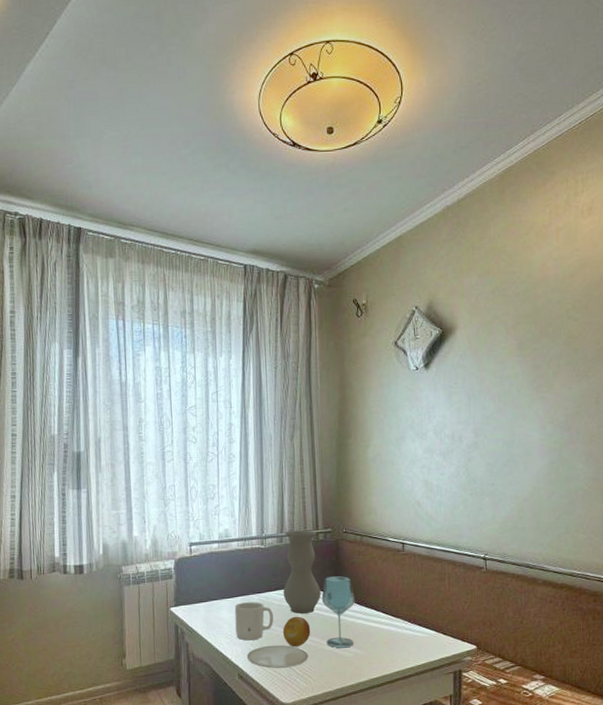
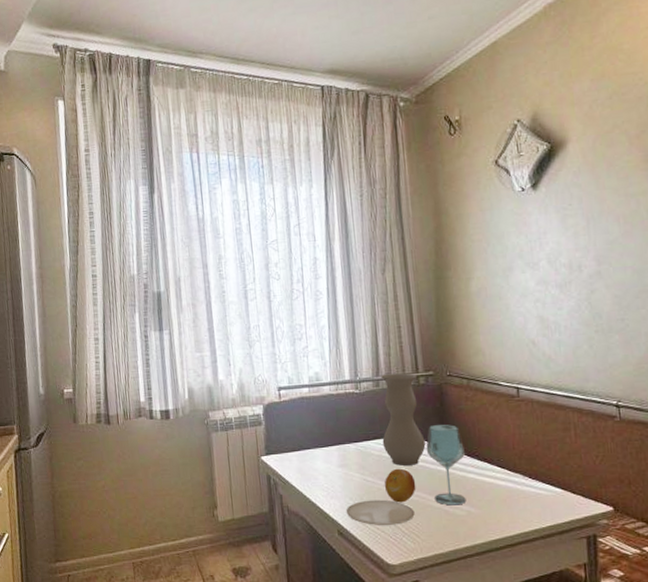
mug: present [234,602,274,641] -> none [330,452,374,494]

